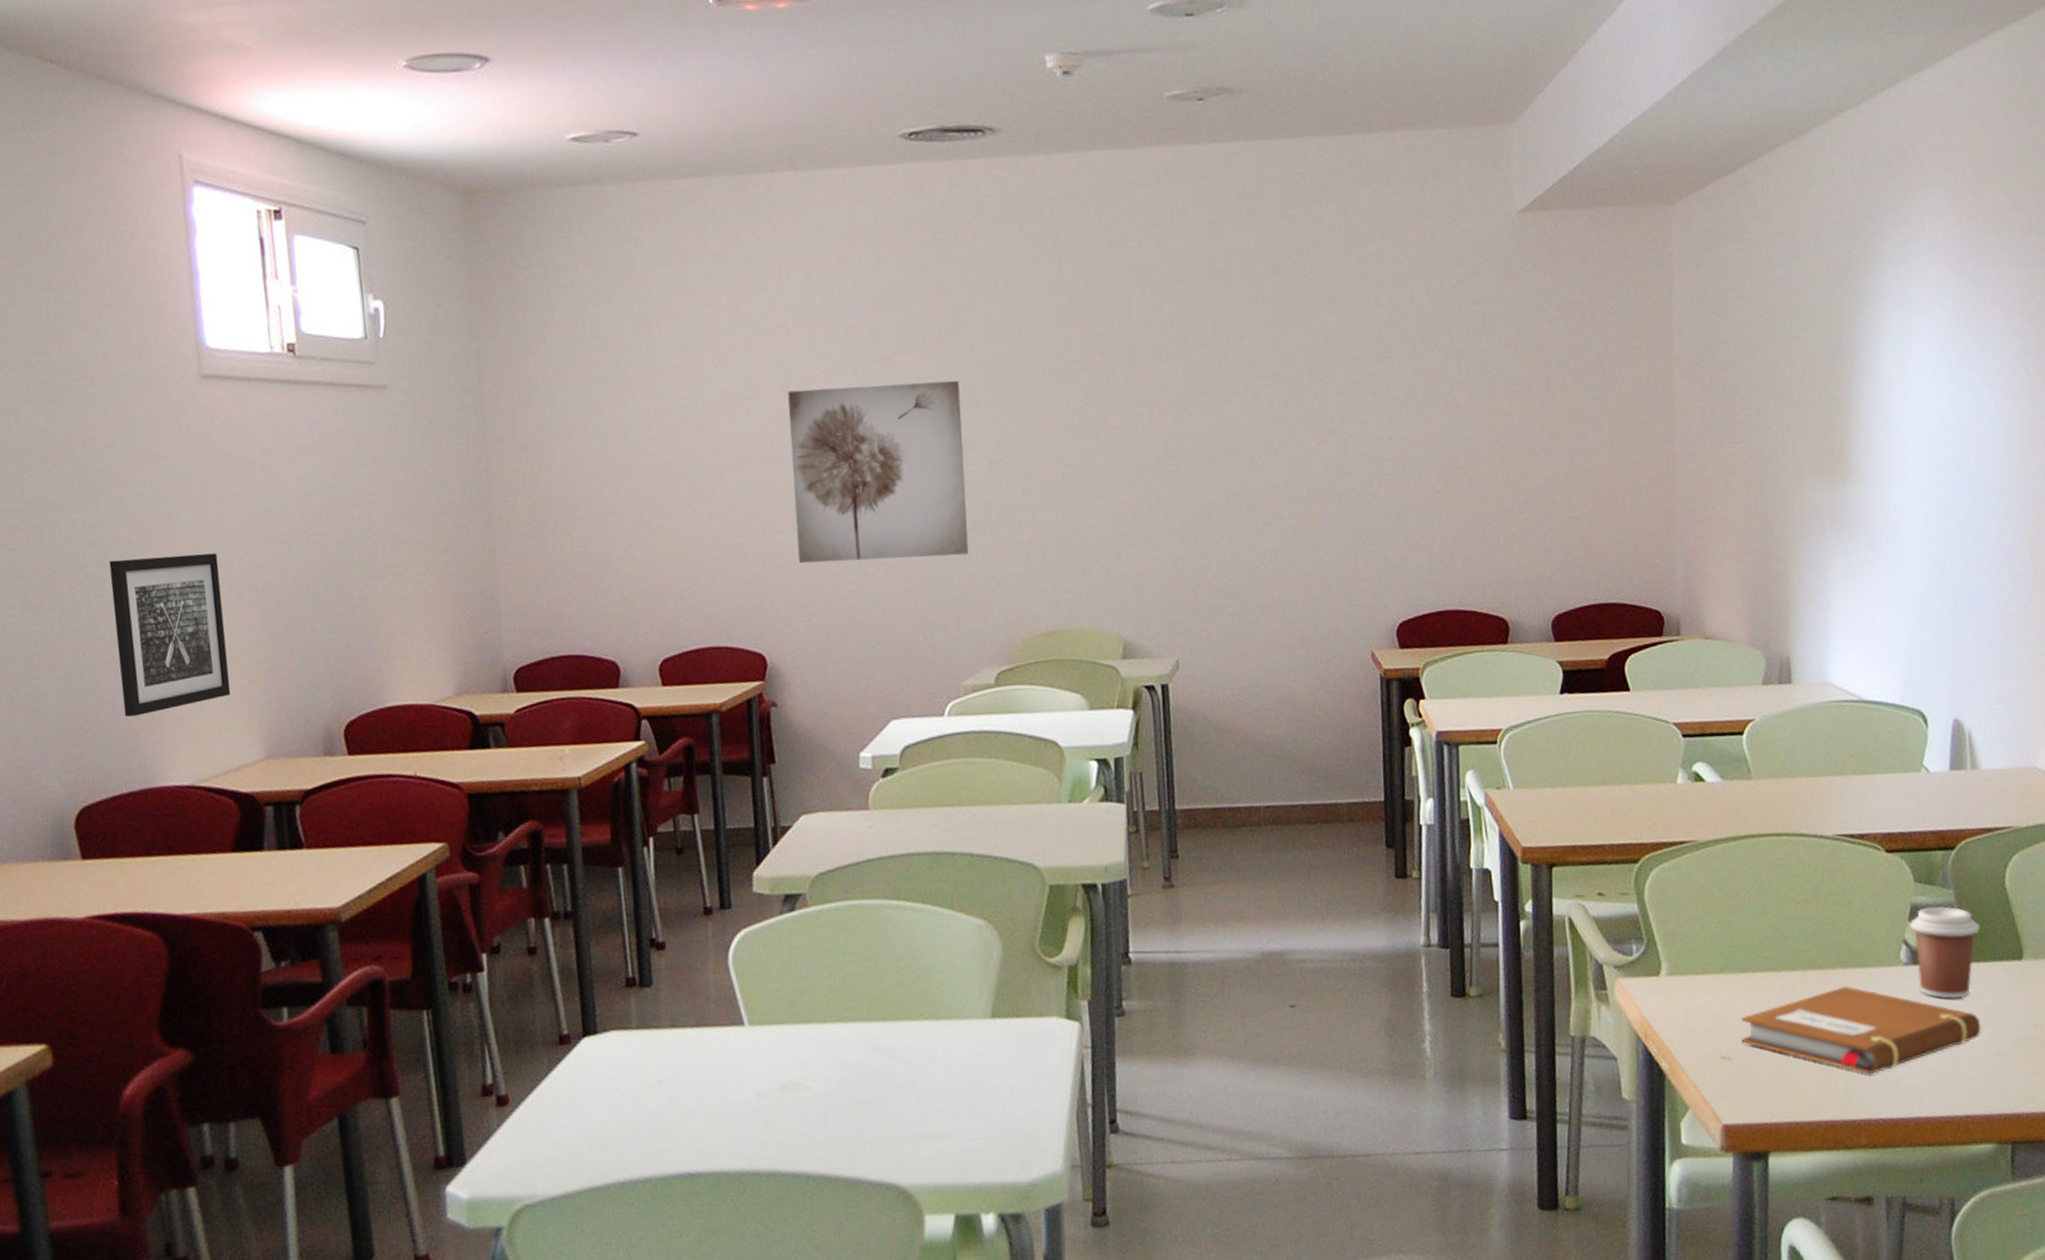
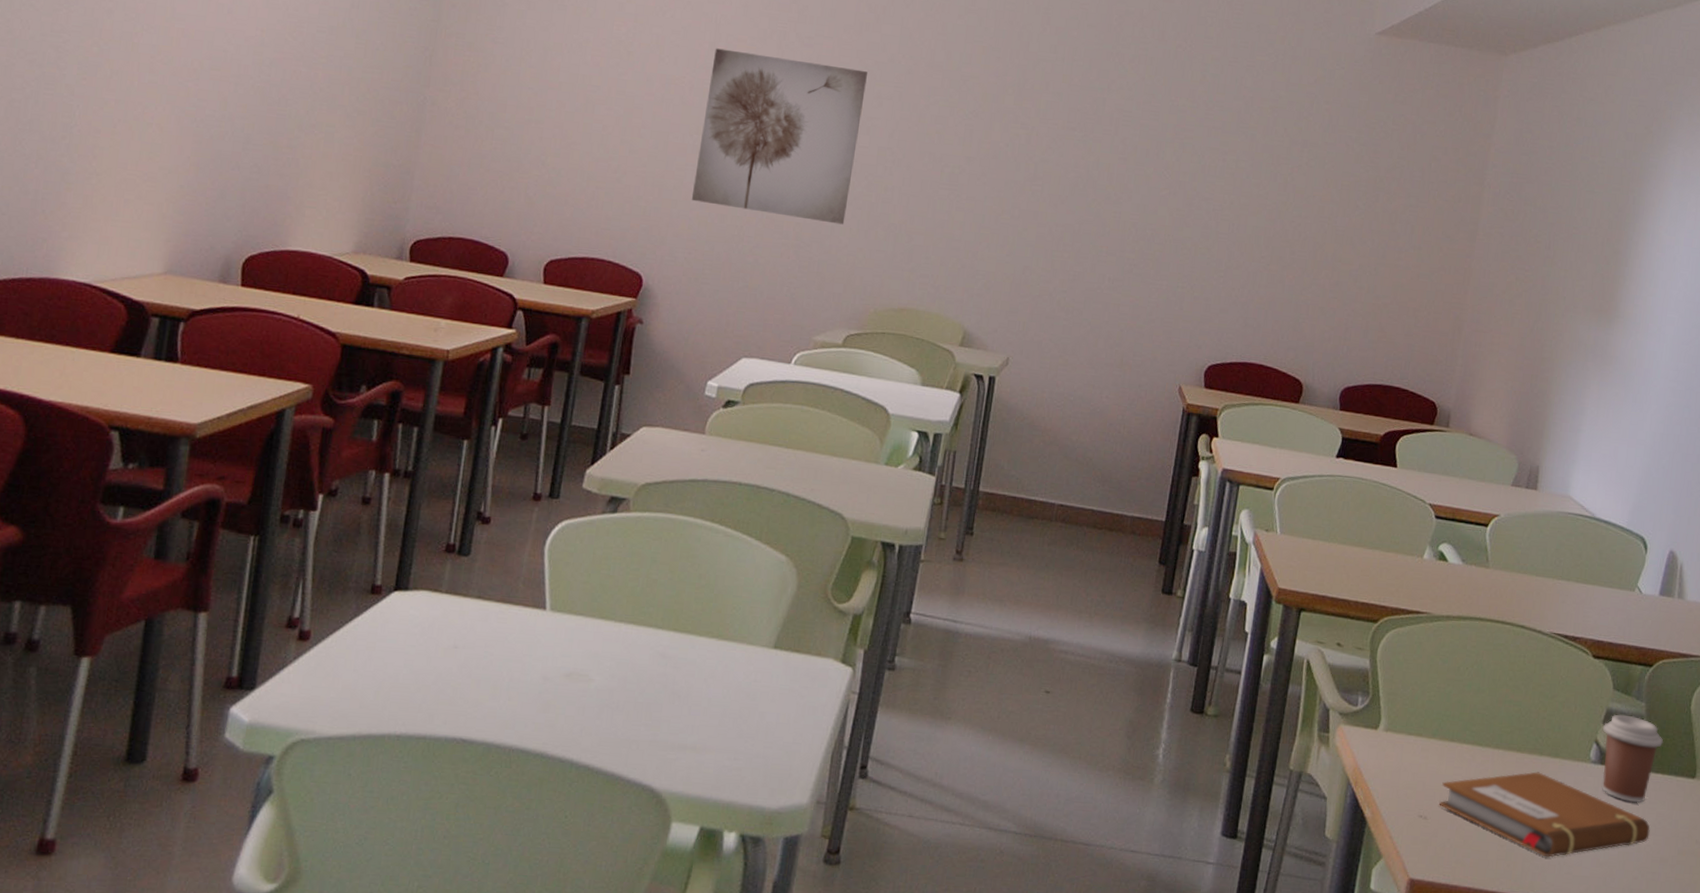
wall art: present [109,553,231,717] -> none [43,65,167,210]

